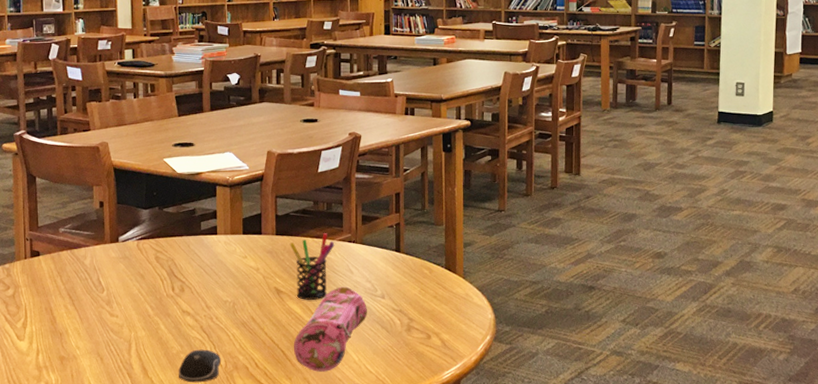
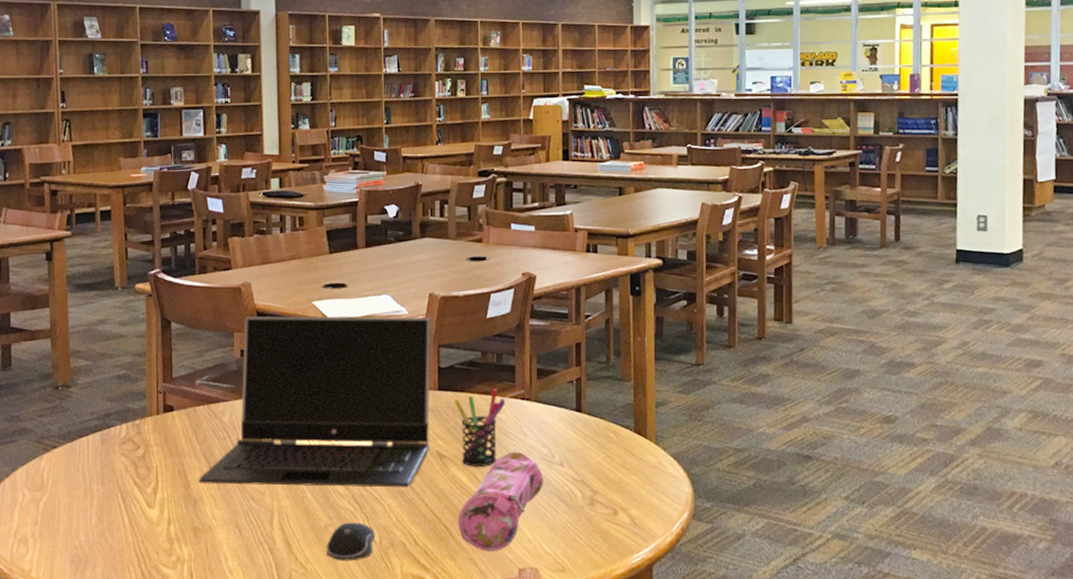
laptop computer: none [64,171,269,320] -> present [199,315,431,488]

